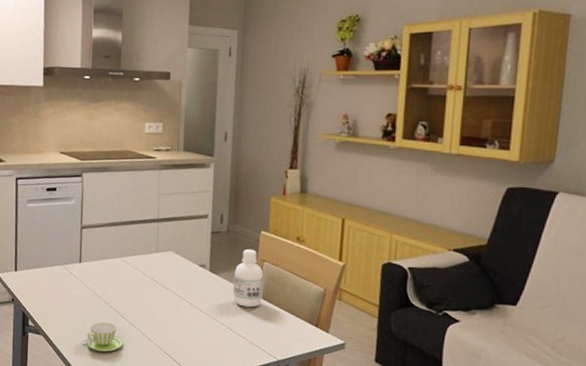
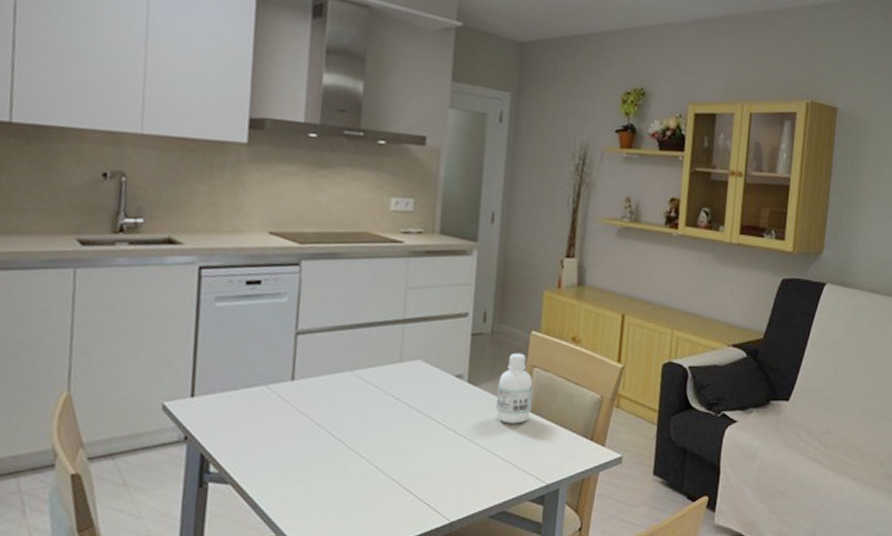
cup: present [82,322,124,352] -> none [291,458,351,498]

